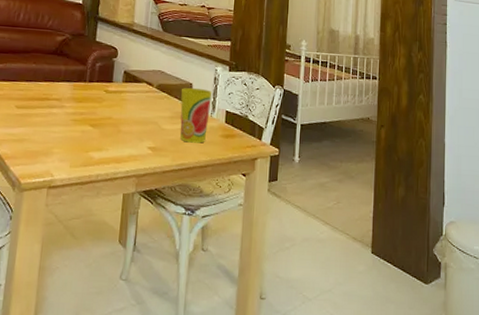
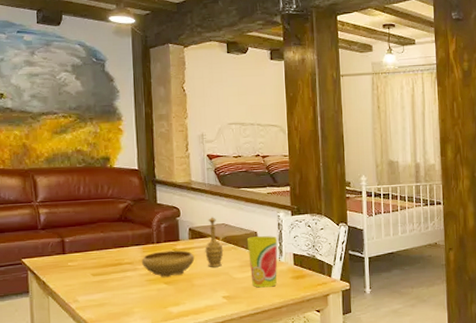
decorative bowl: none [69,62,156,120] -> present [141,217,224,278]

